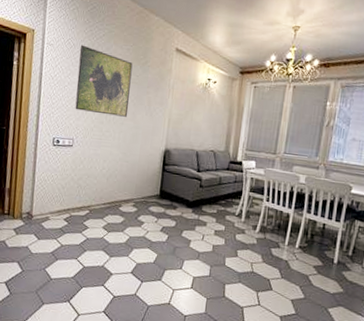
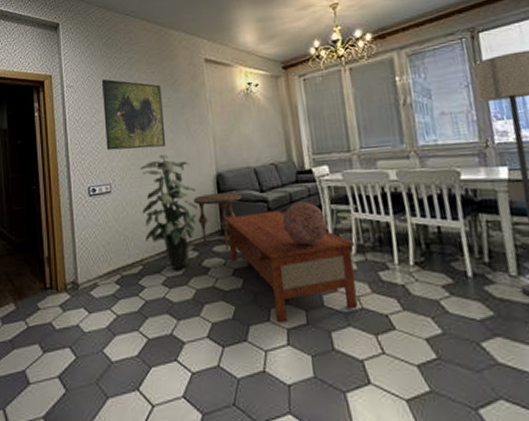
indoor plant: none [95,124,145,219] -> present [140,154,199,269]
side table: none [141,164,182,211] -> present [193,192,242,250]
coffee table: none [161,186,260,272] -> present [224,210,358,323]
decorative sphere: none [209,185,244,220] -> present [282,202,328,245]

